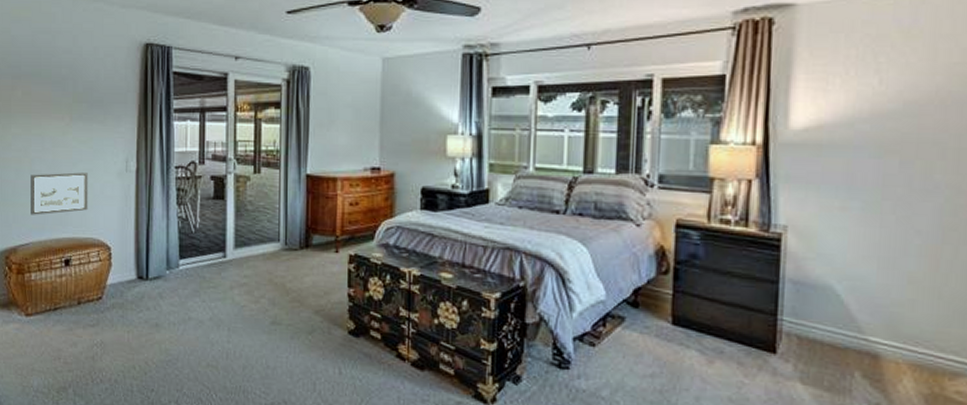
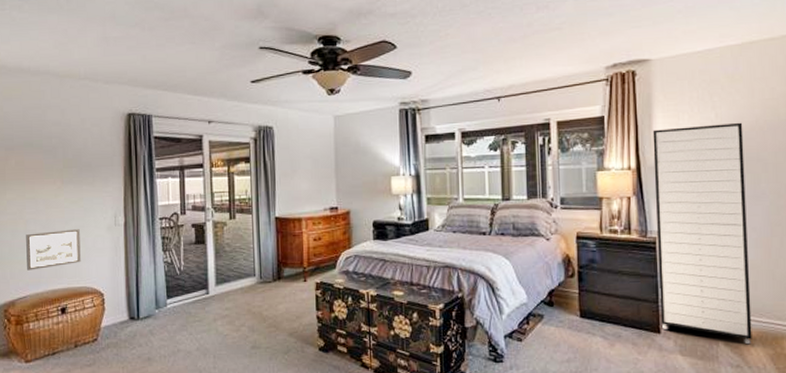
storage cabinet: none [778,92,917,379] -> present [652,122,752,345]

